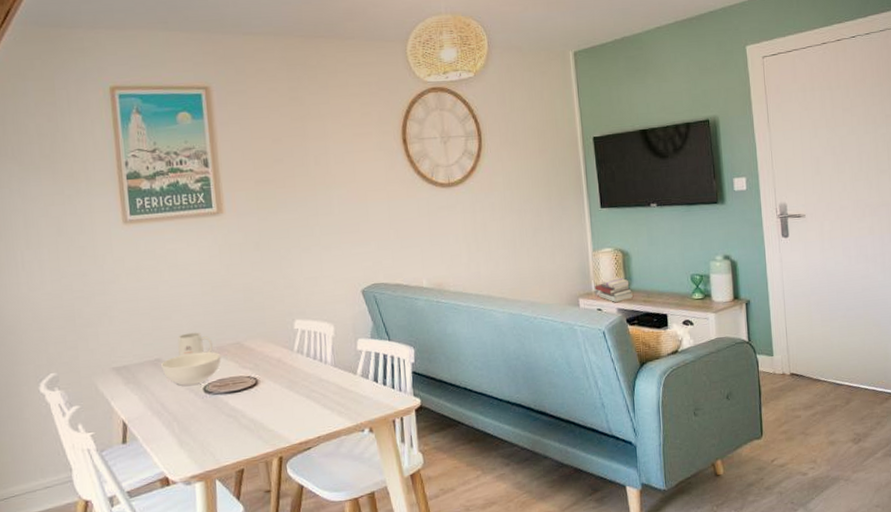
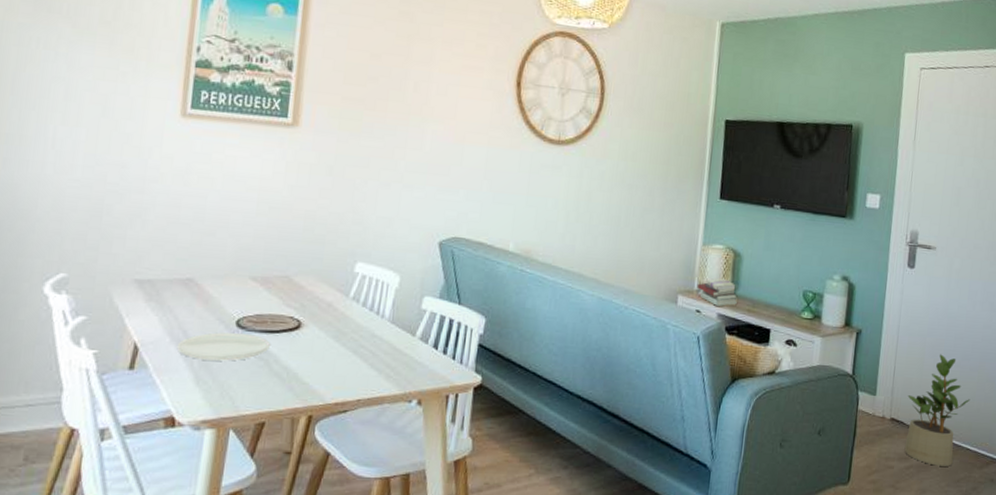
plate: none [158,397,236,426] -> present [176,332,270,361]
bowl: present [160,351,221,387] -> none [191,278,264,317]
mug: present [177,332,213,357] -> none [216,254,257,283]
potted plant: none [802,309,861,409] -> present [904,354,971,466]

